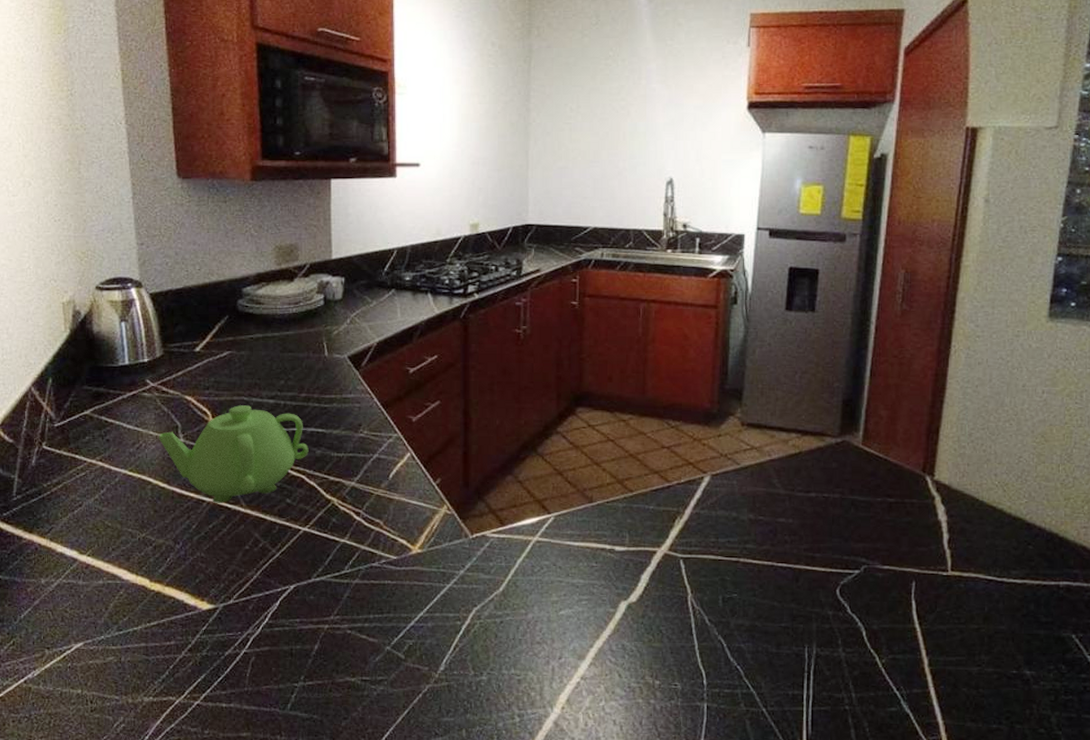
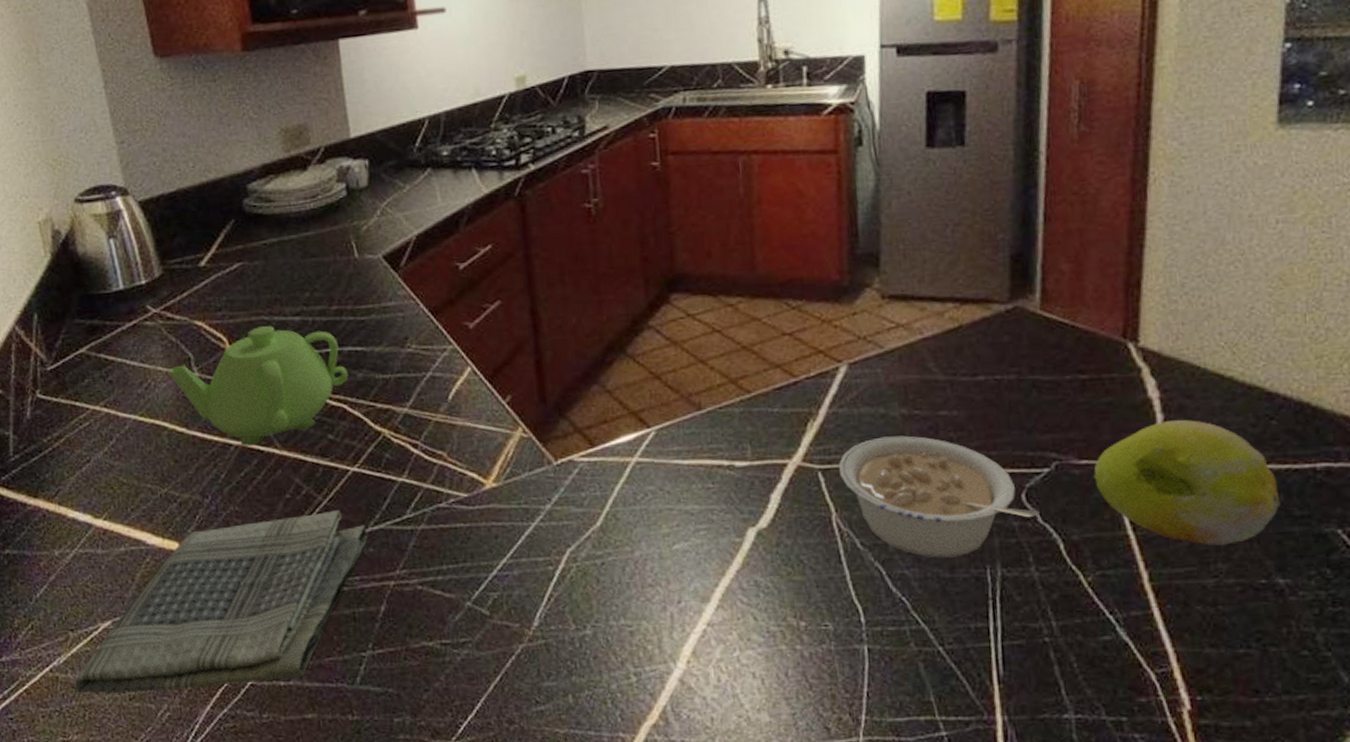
dish towel: none [45,562,311,706] -> present [75,510,368,694]
legume: none [696,535,849,637] -> present [838,435,1040,558]
fruit: none [893,540,1031,641] -> present [1094,420,1281,545]

